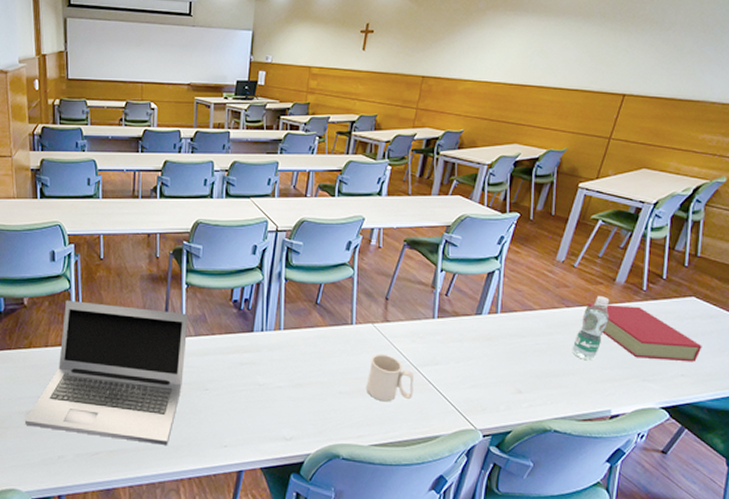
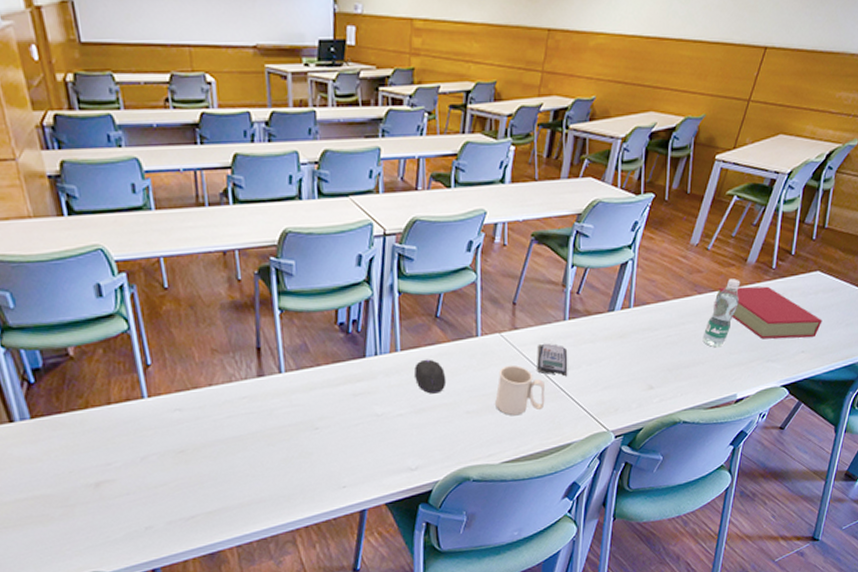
laptop: present [25,300,188,445] -> none [96,343,287,500]
computer mouse: none [295,339,322,372] -> present [414,359,447,394]
calculator: none [407,337,436,371] -> present [537,343,568,377]

